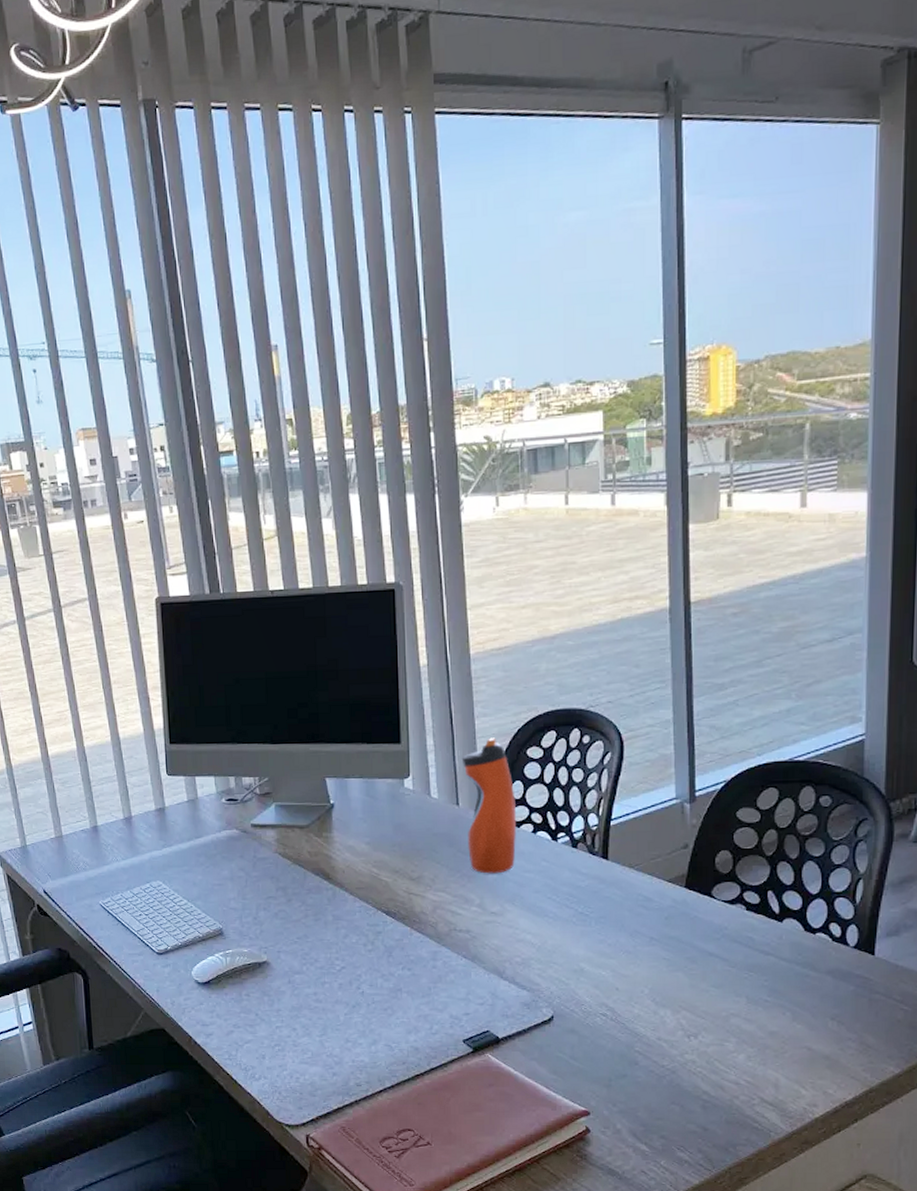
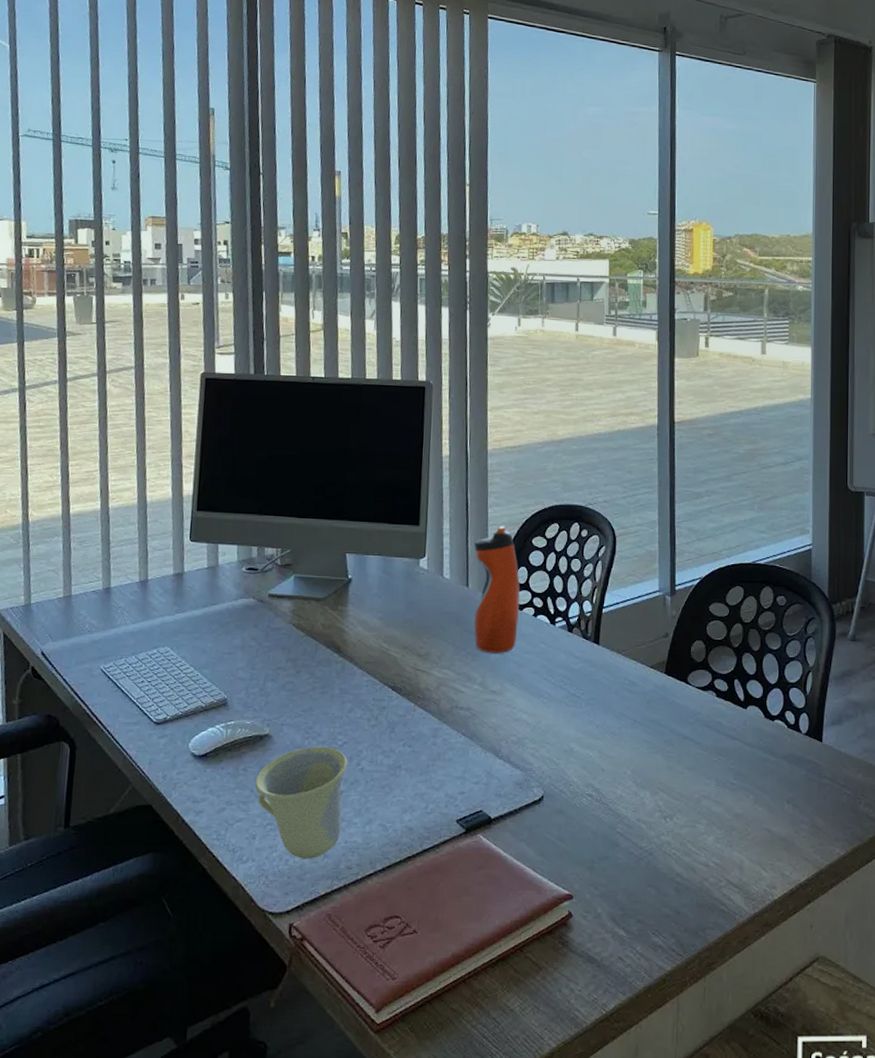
cup: none [259,972,348,1076] -> present [255,746,349,859]

